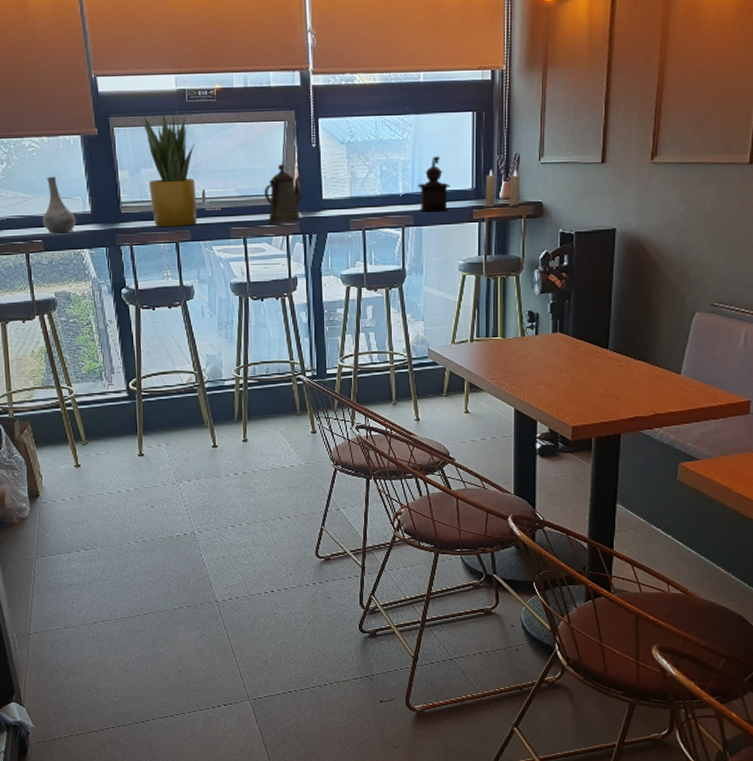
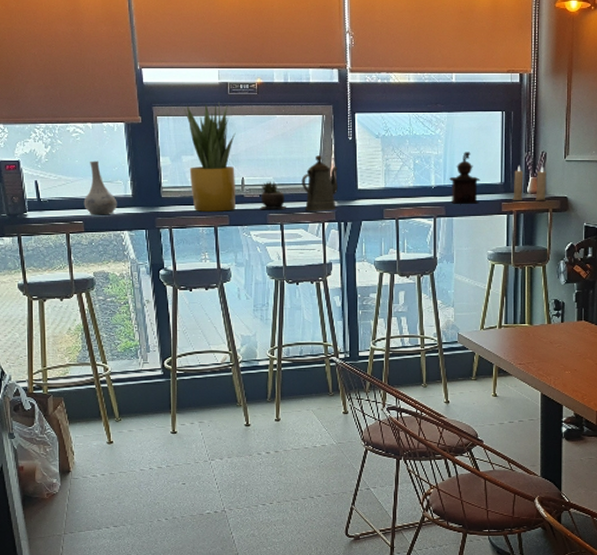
succulent plant: none [222,193,249,223] -> present [260,181,286,209]

